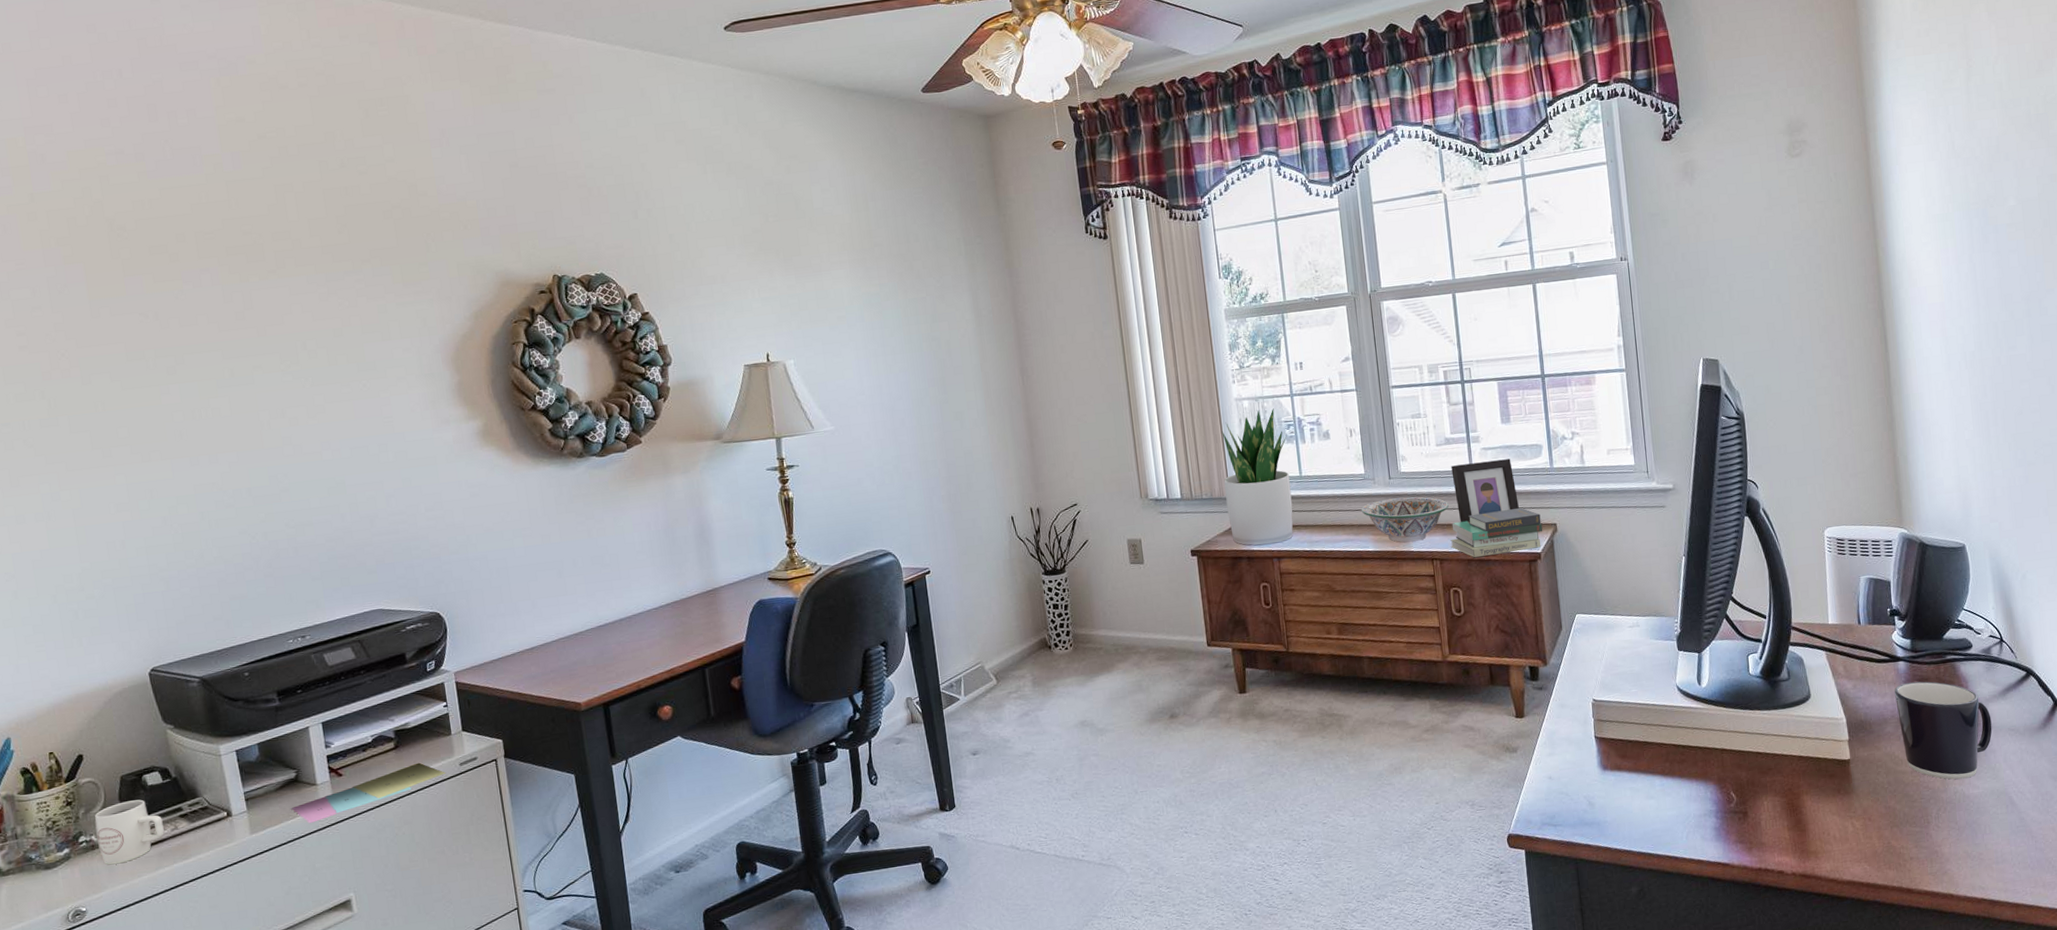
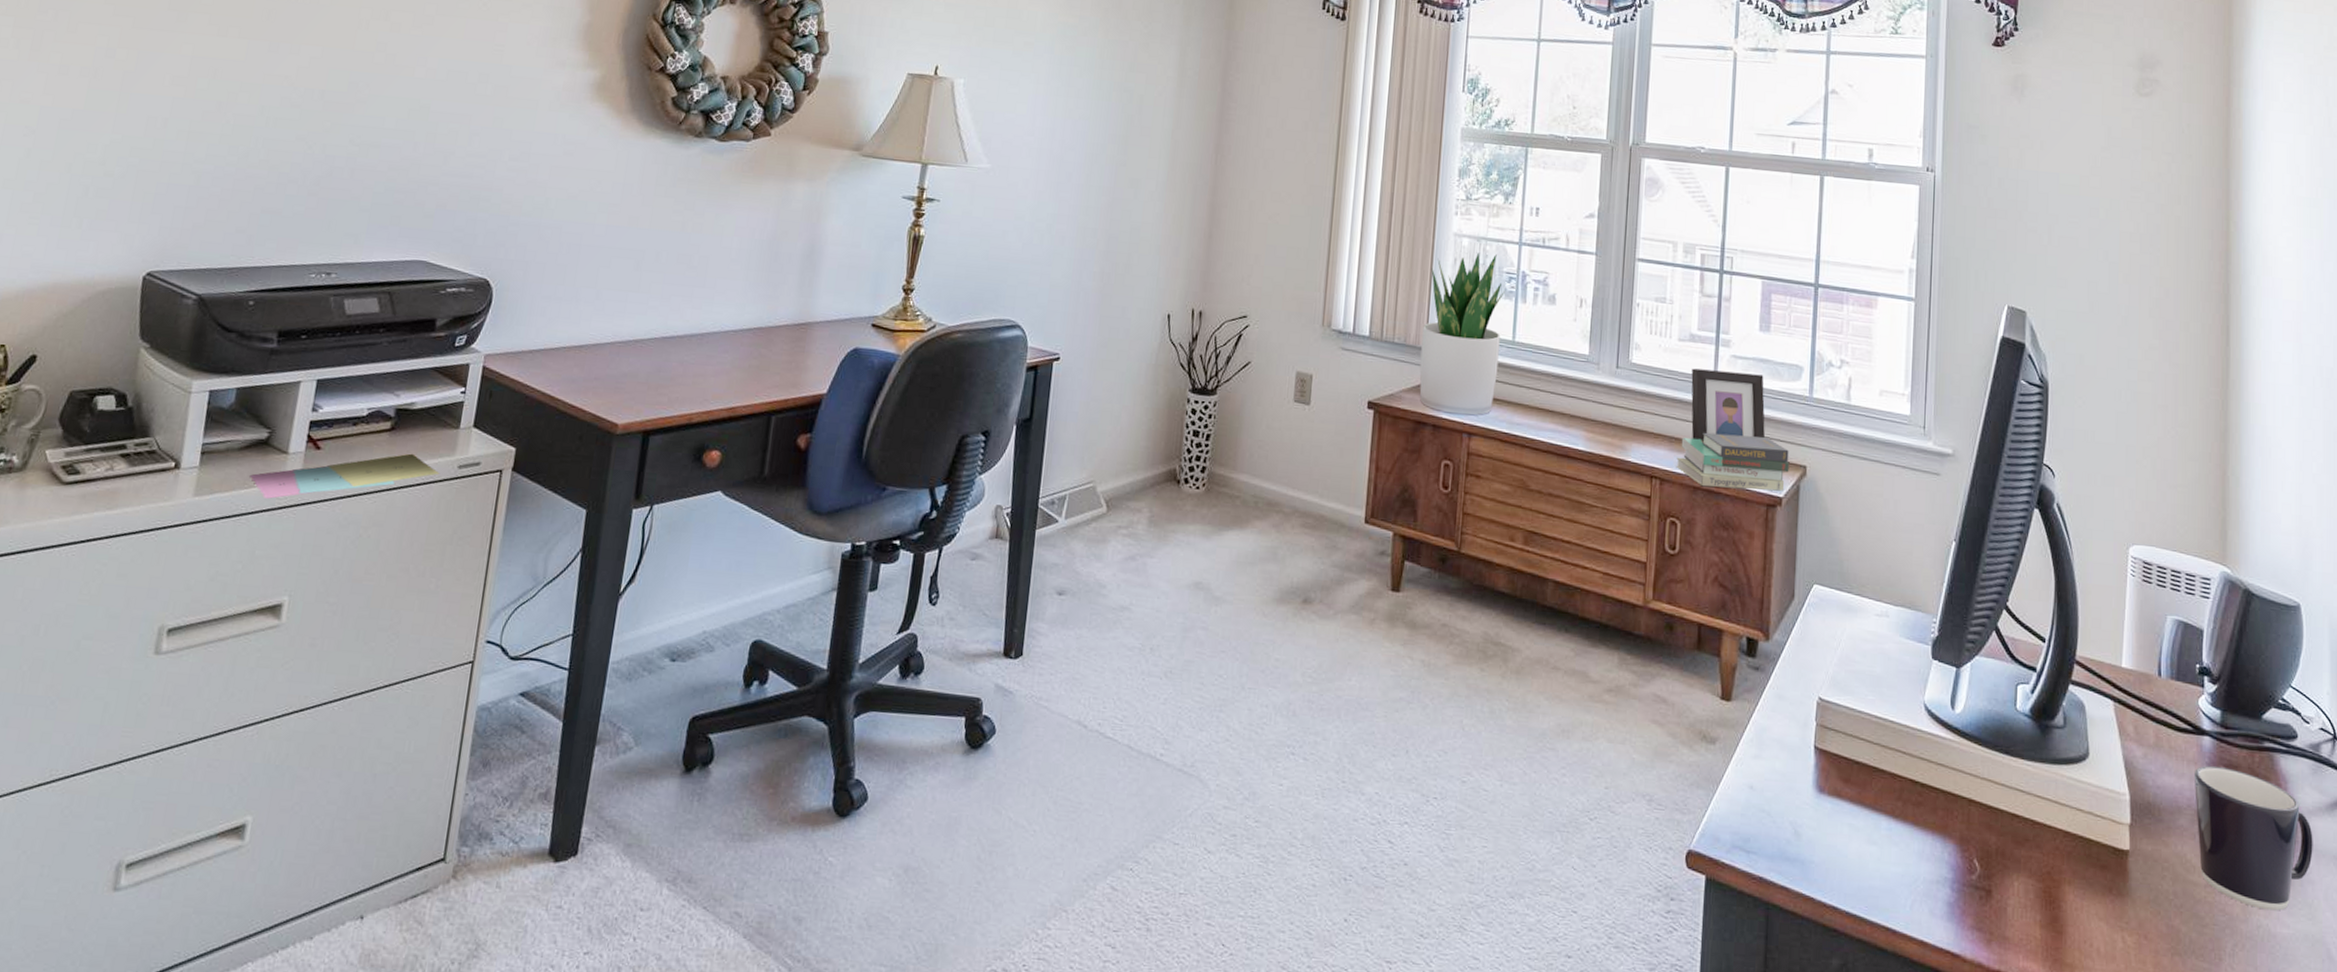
mug: present [94,799,165,865] -> none [15,422,100,498]
decorative bowl: present [1361,497,1449,543] -> none [1577,390,1681,451]

